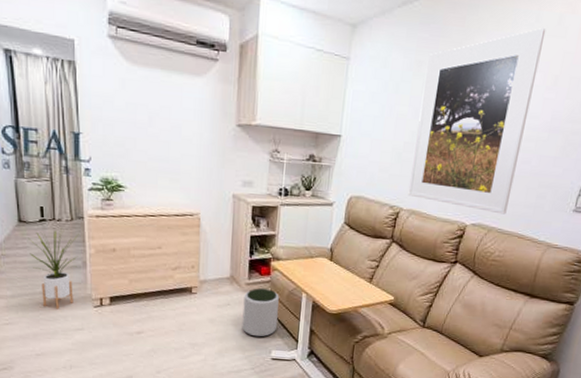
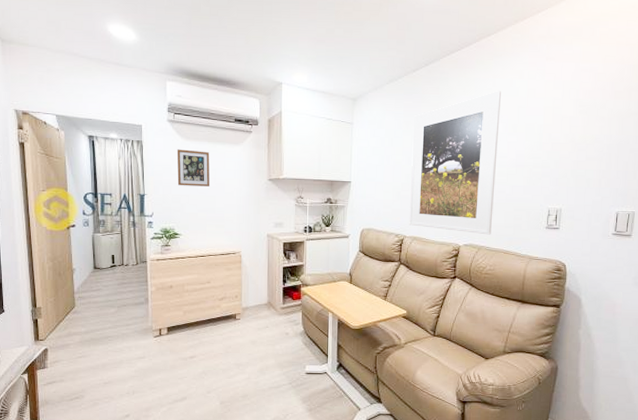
house plant: present [28,228,79,309] -> none [101,272,143,341]
picture frame: none [120,76,163,129] -> present [176,149,210,187]
plant pot: present [242,288,279,337] -> none [279,311,310,354]

